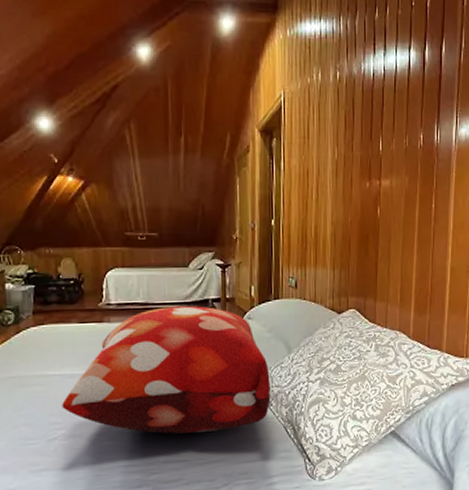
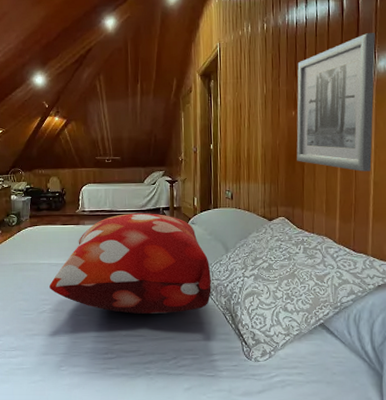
wall art: none [370,93,457,256] -> present [296,33,376,172]

